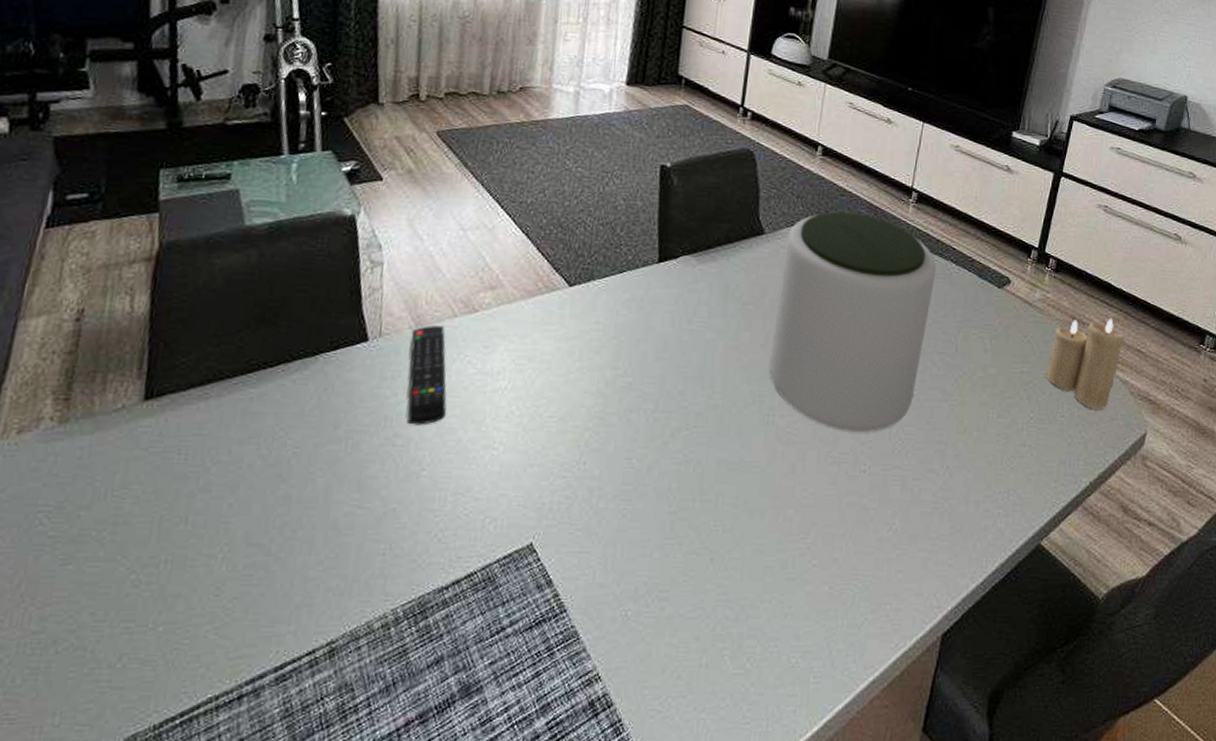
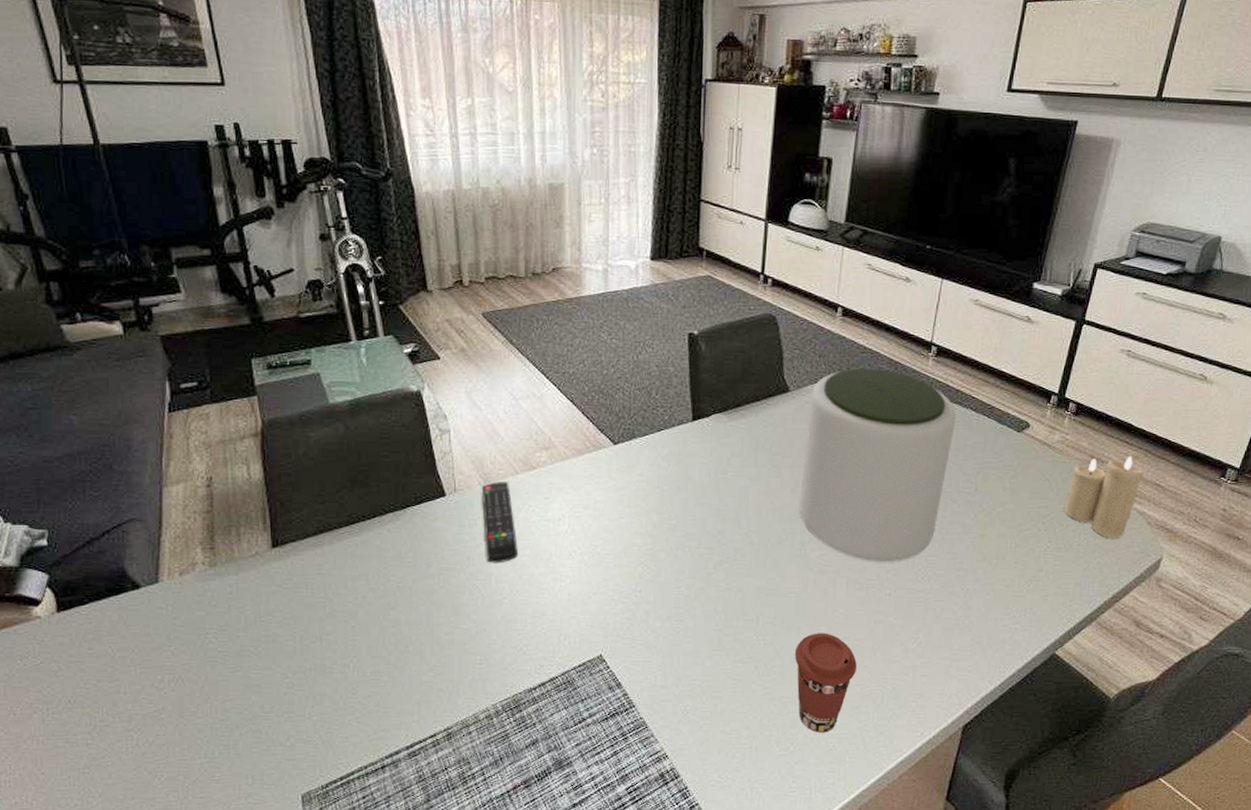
coffee cup: none [756,517,826,645] -> present [794,633,857,733]

